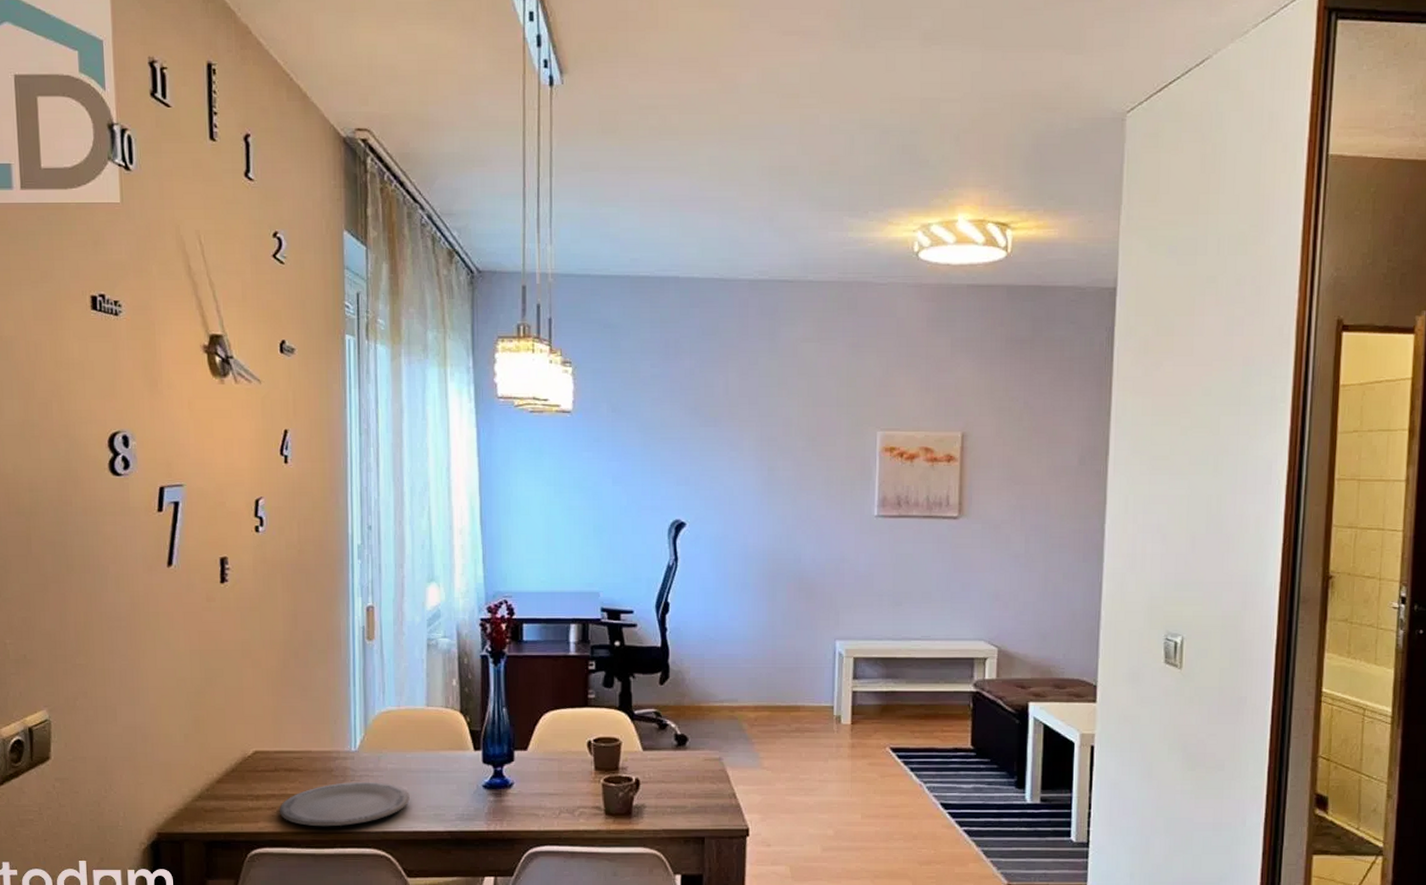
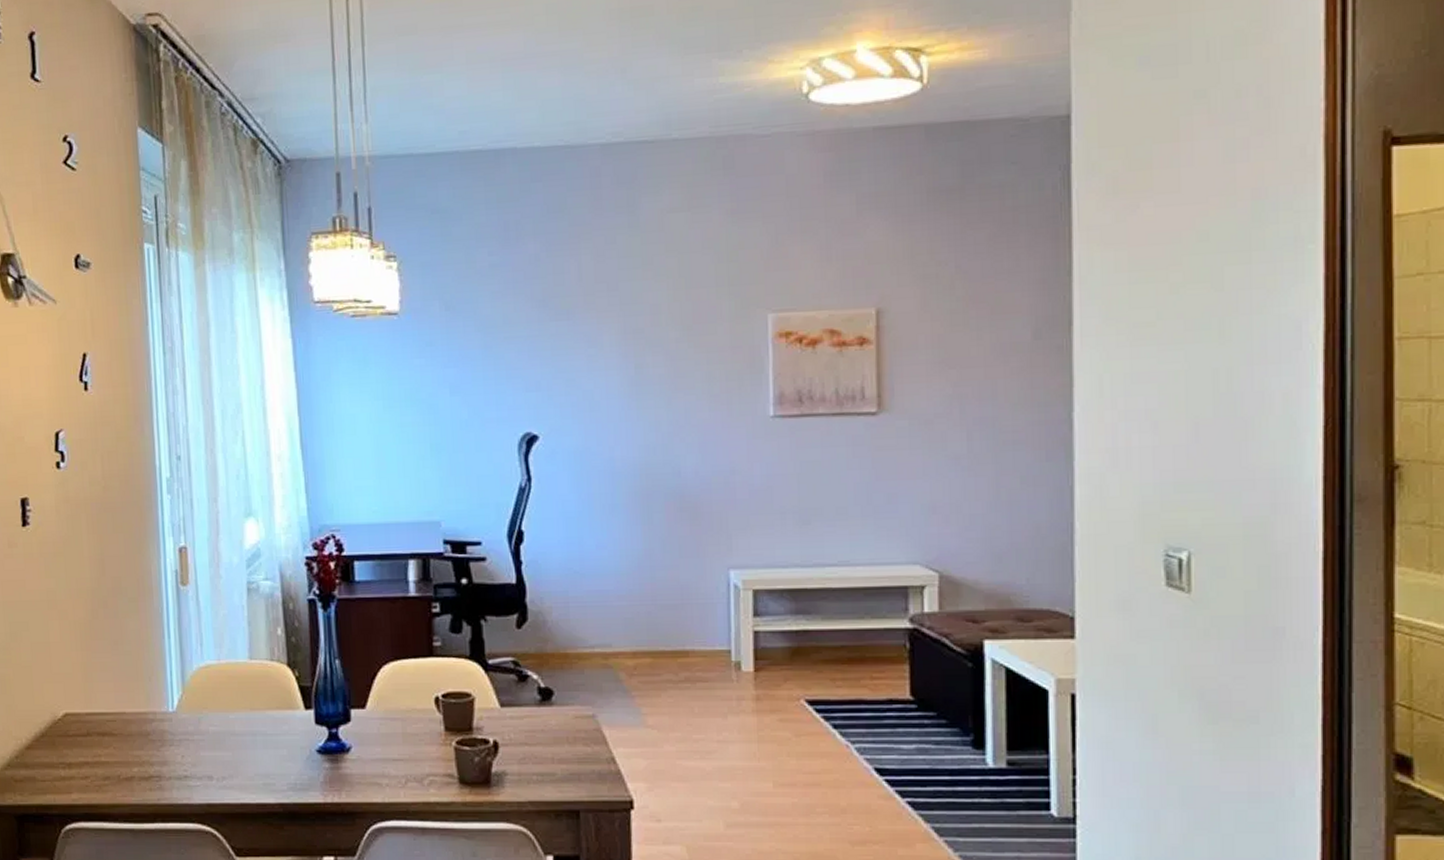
plate: present [279,781,410,827] -> none [93,746,235,799]

